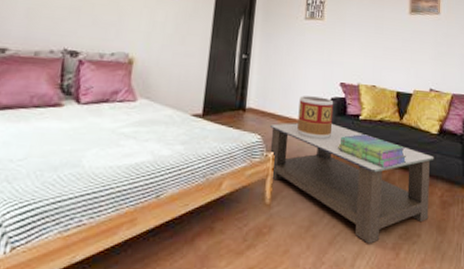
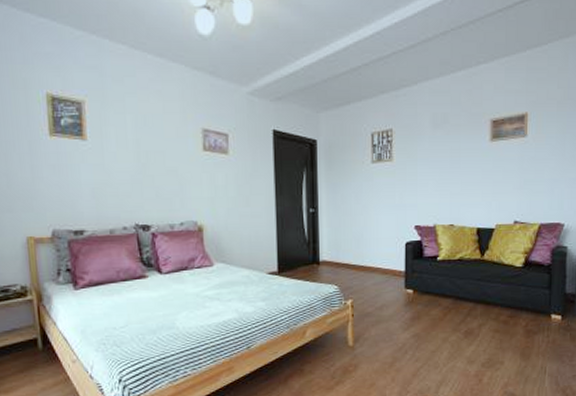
coffee table: present [269,123,434,244] -> none [345,268,518,374]
decorative container: present [297,96,334,140] -> none [373,242,410,285]
stack of books: present [338,134,407,169] -> none [416,274,489,305]

